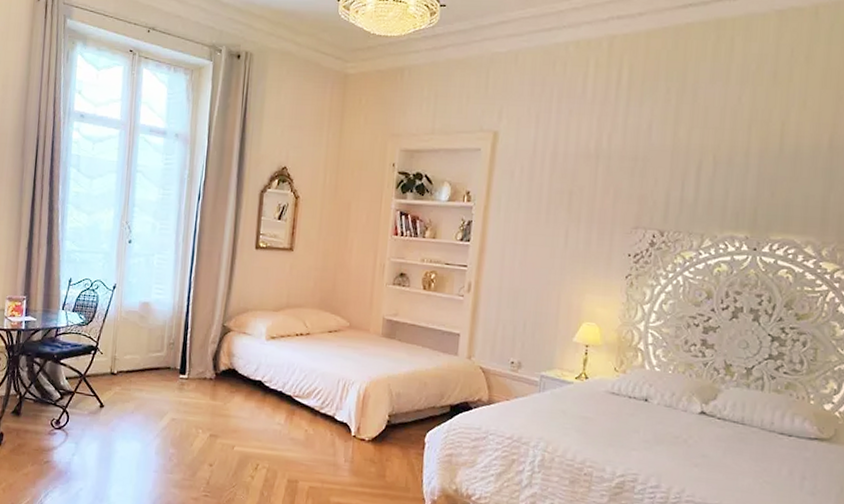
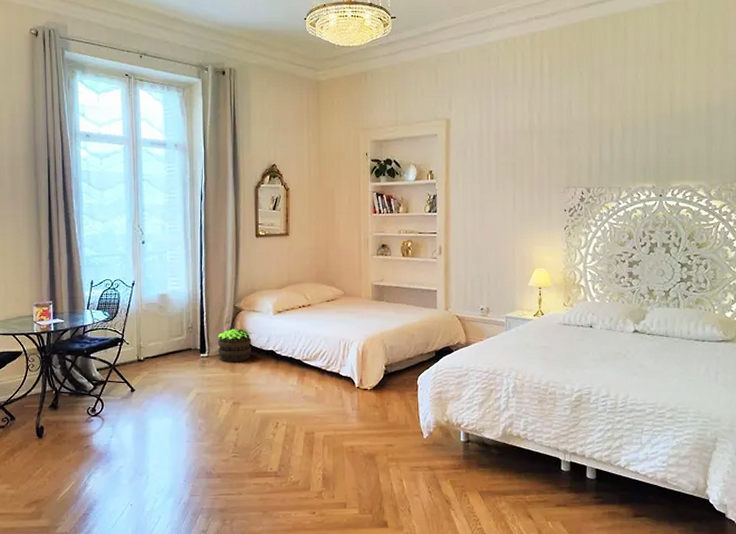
potted plant: none [199,350,239,390] -> present [217,328,252,363]

